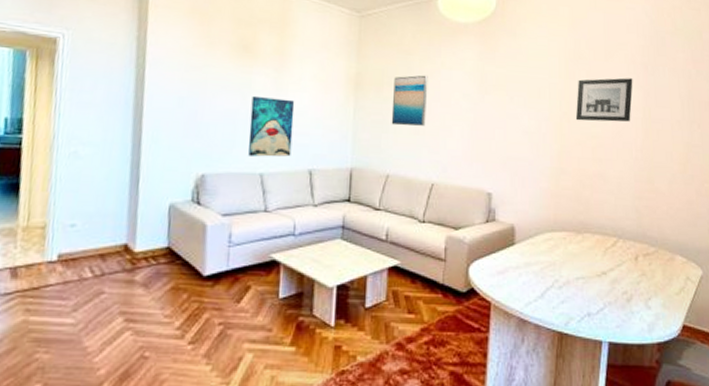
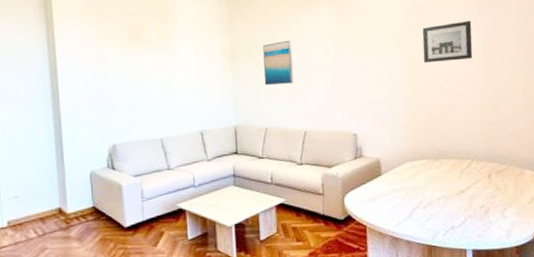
wall art: present [248,95,295,157] -> none [146,74,184,125]

